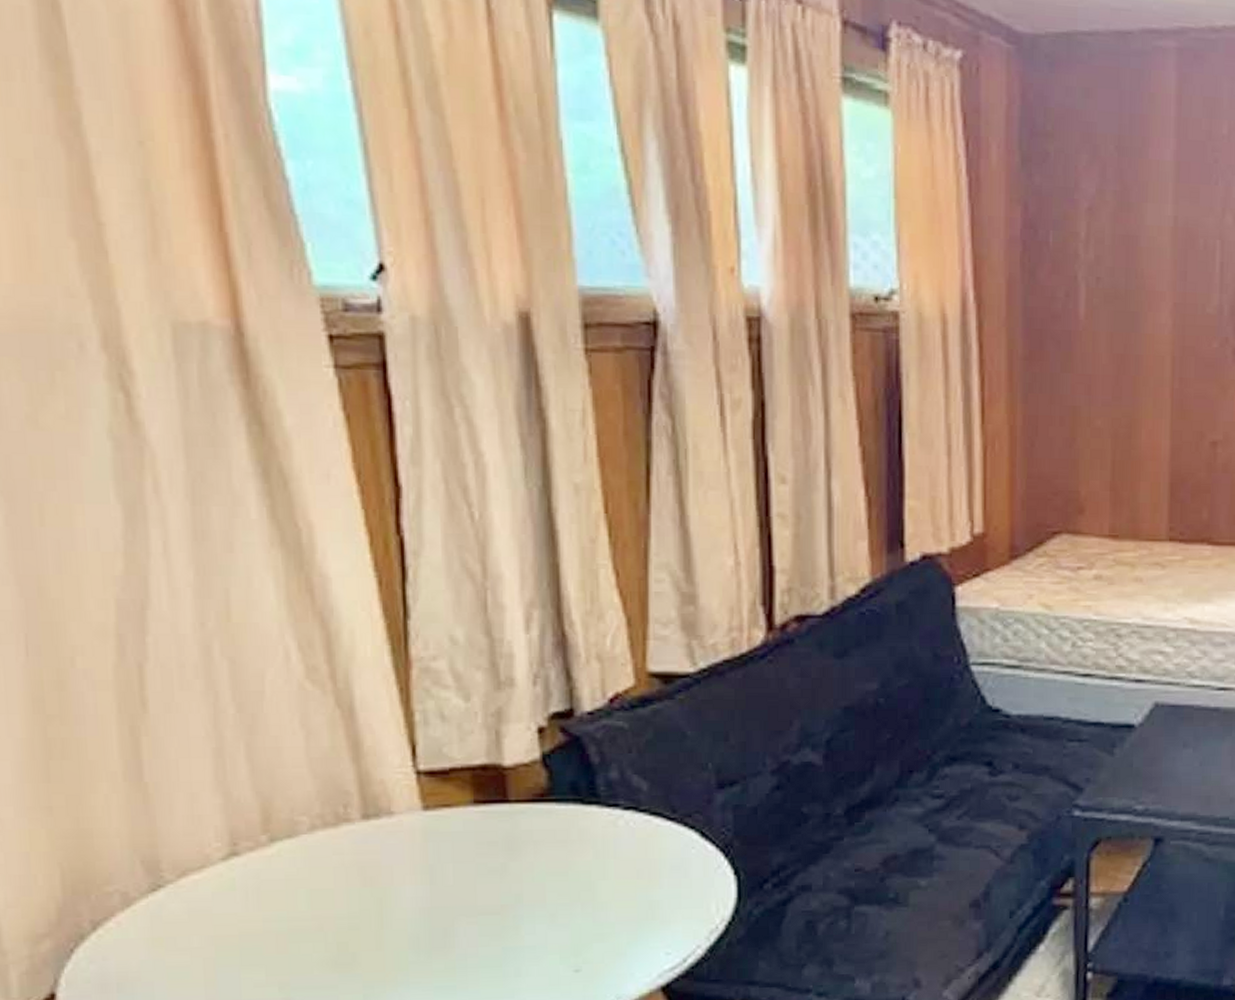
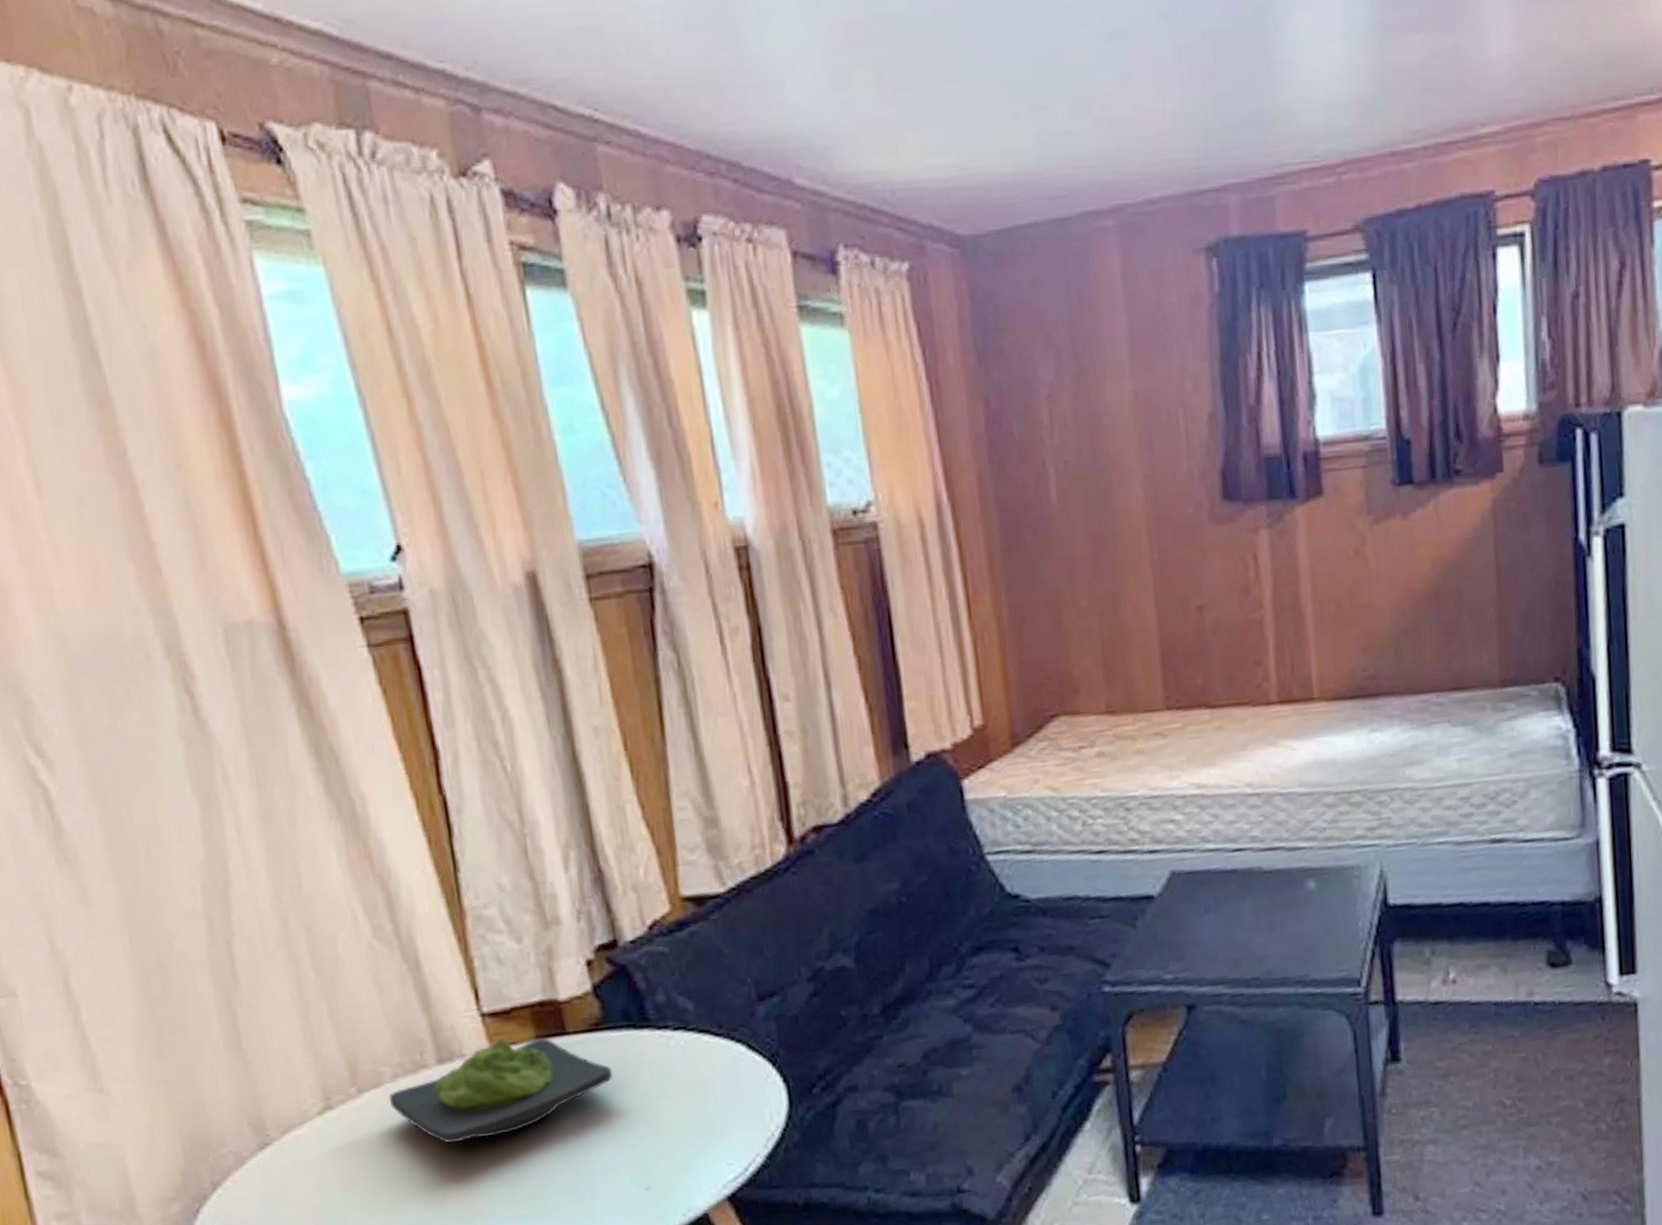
wasabi: none [303,798,554,904] -> present [388,1037,613,1143]

